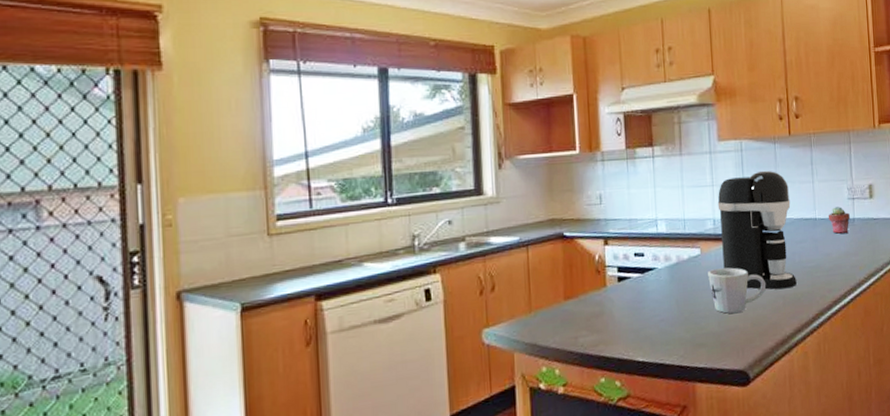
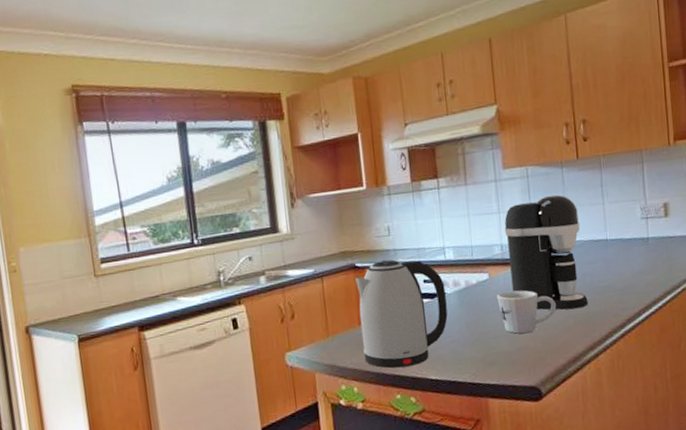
kettle: none [563,230,658,349] -> present [355,259,448,368]
potted succulent: present [828,206,850,234] -> none [620,226,644,254]

